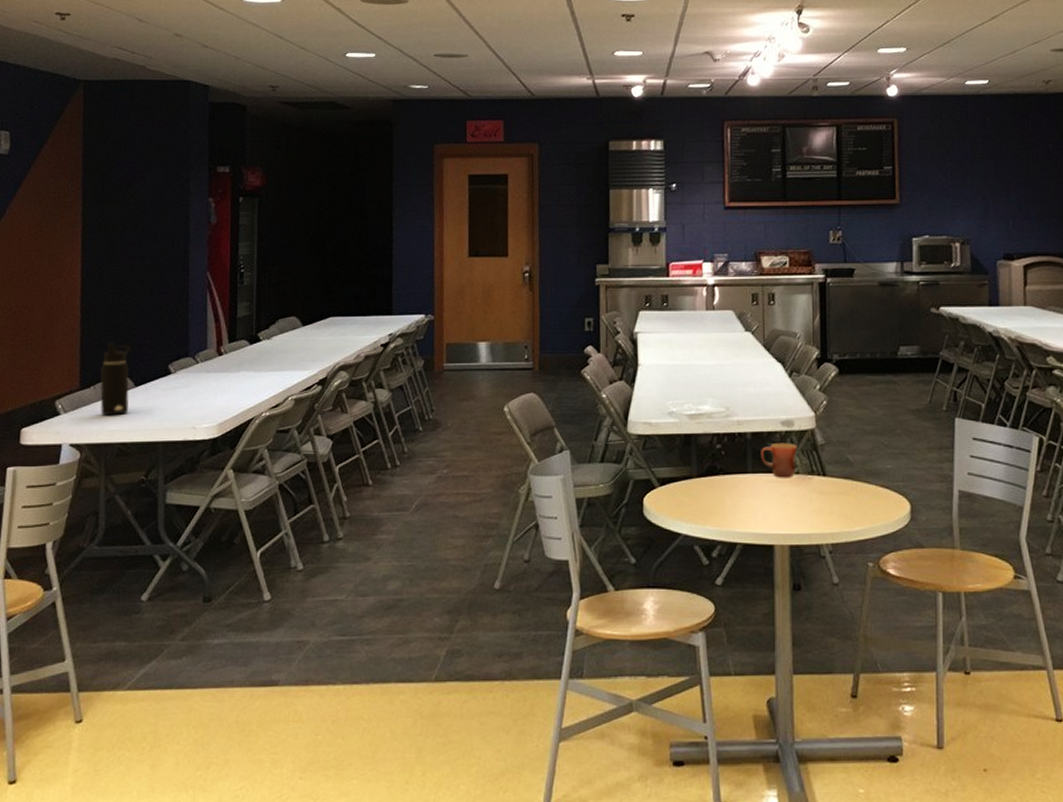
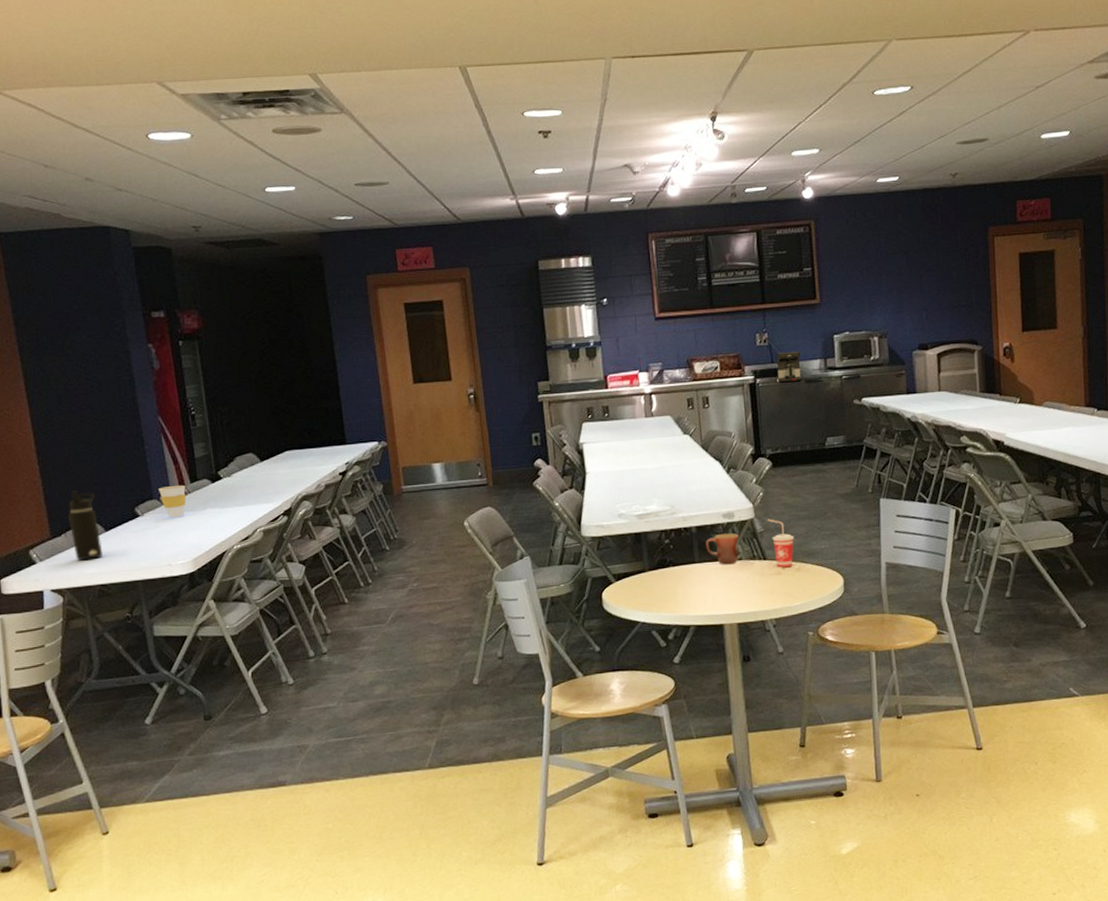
cup: none [195,345,223,379] -> present [158,485,187,519]
beverage cup: none [829,430,858,487] -> present [767,519,794,568]
coffee maker: none [849,251,877,284] -> present [775,351,803,383]

